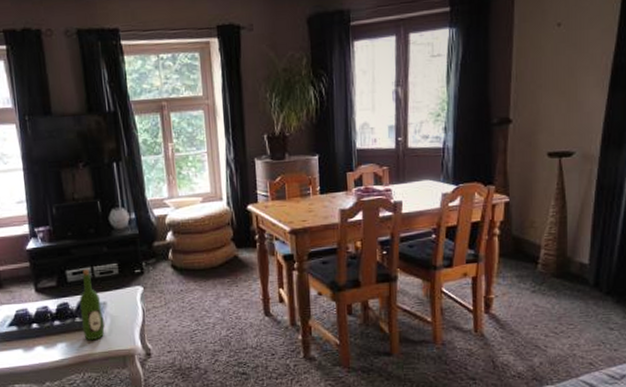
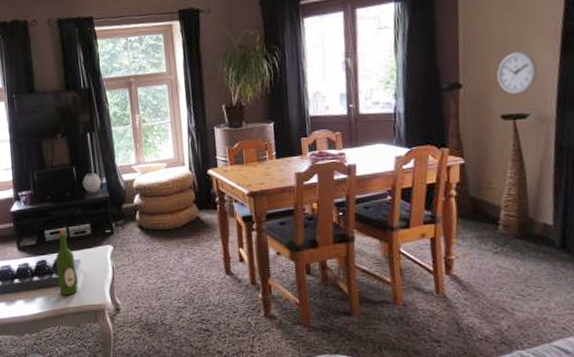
wall clock: none [547,87,585,132] -> present [497,51,537,95]

